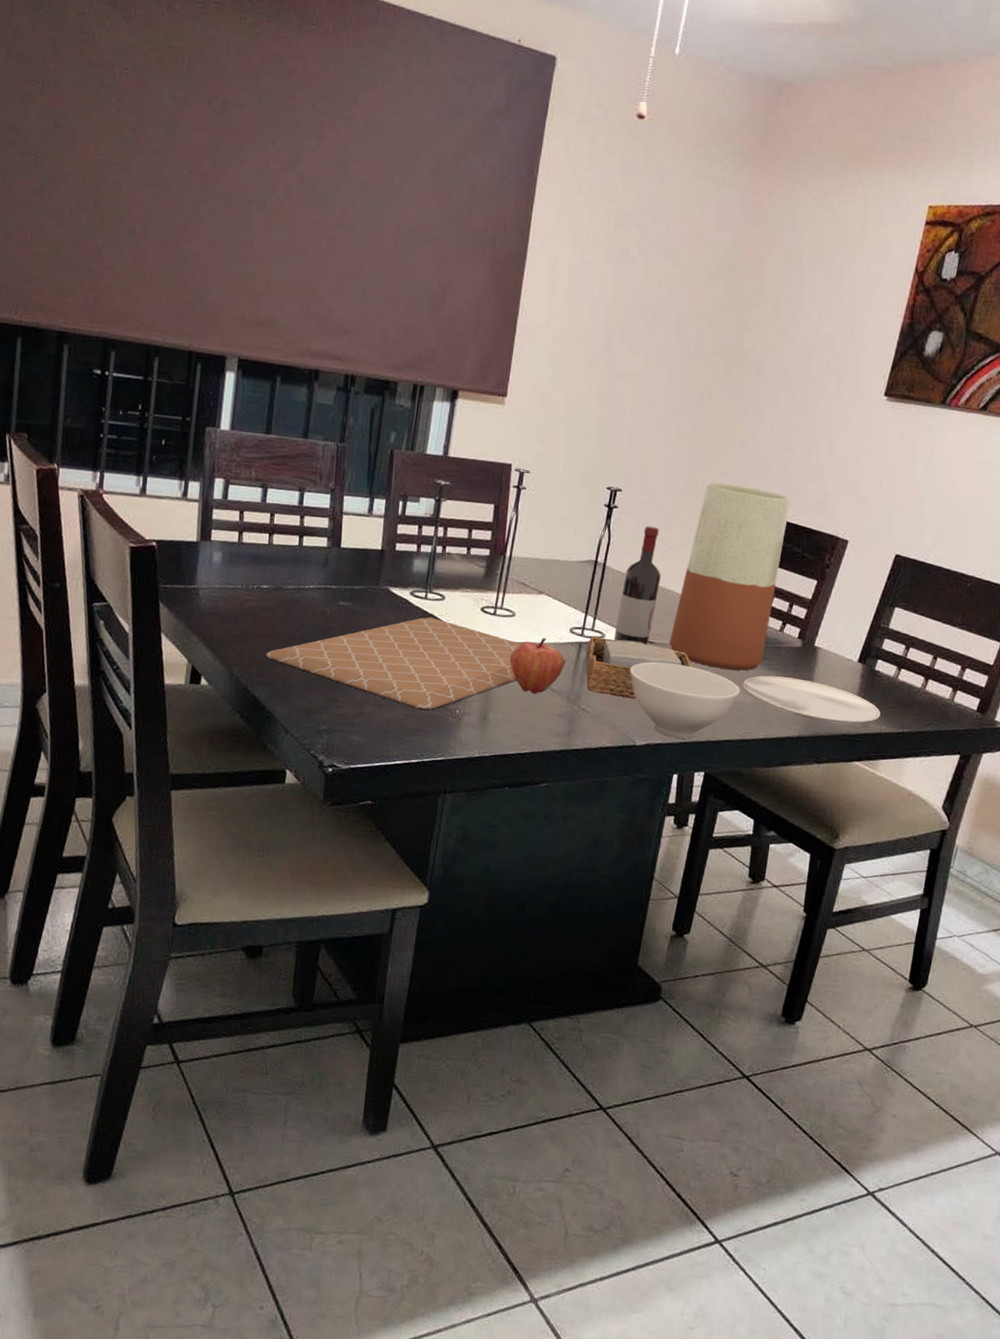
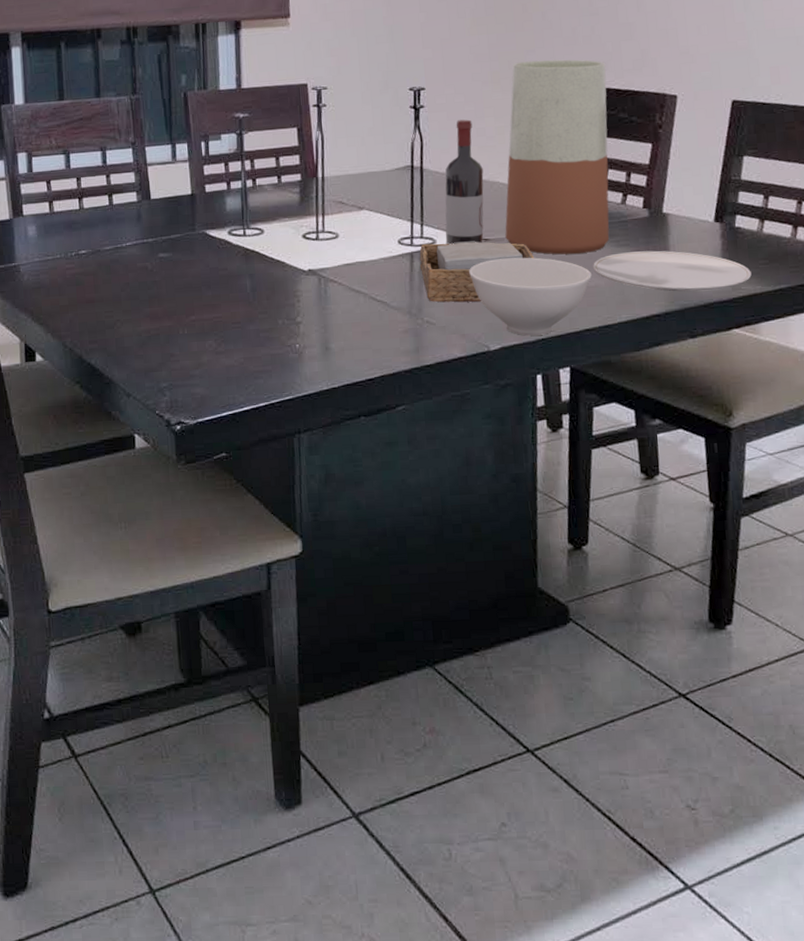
placemat: present [266,617,566,710] -> none [95,254,400,350]
fruit: present [509,637,565,694] -> none [341,254,399,314]

